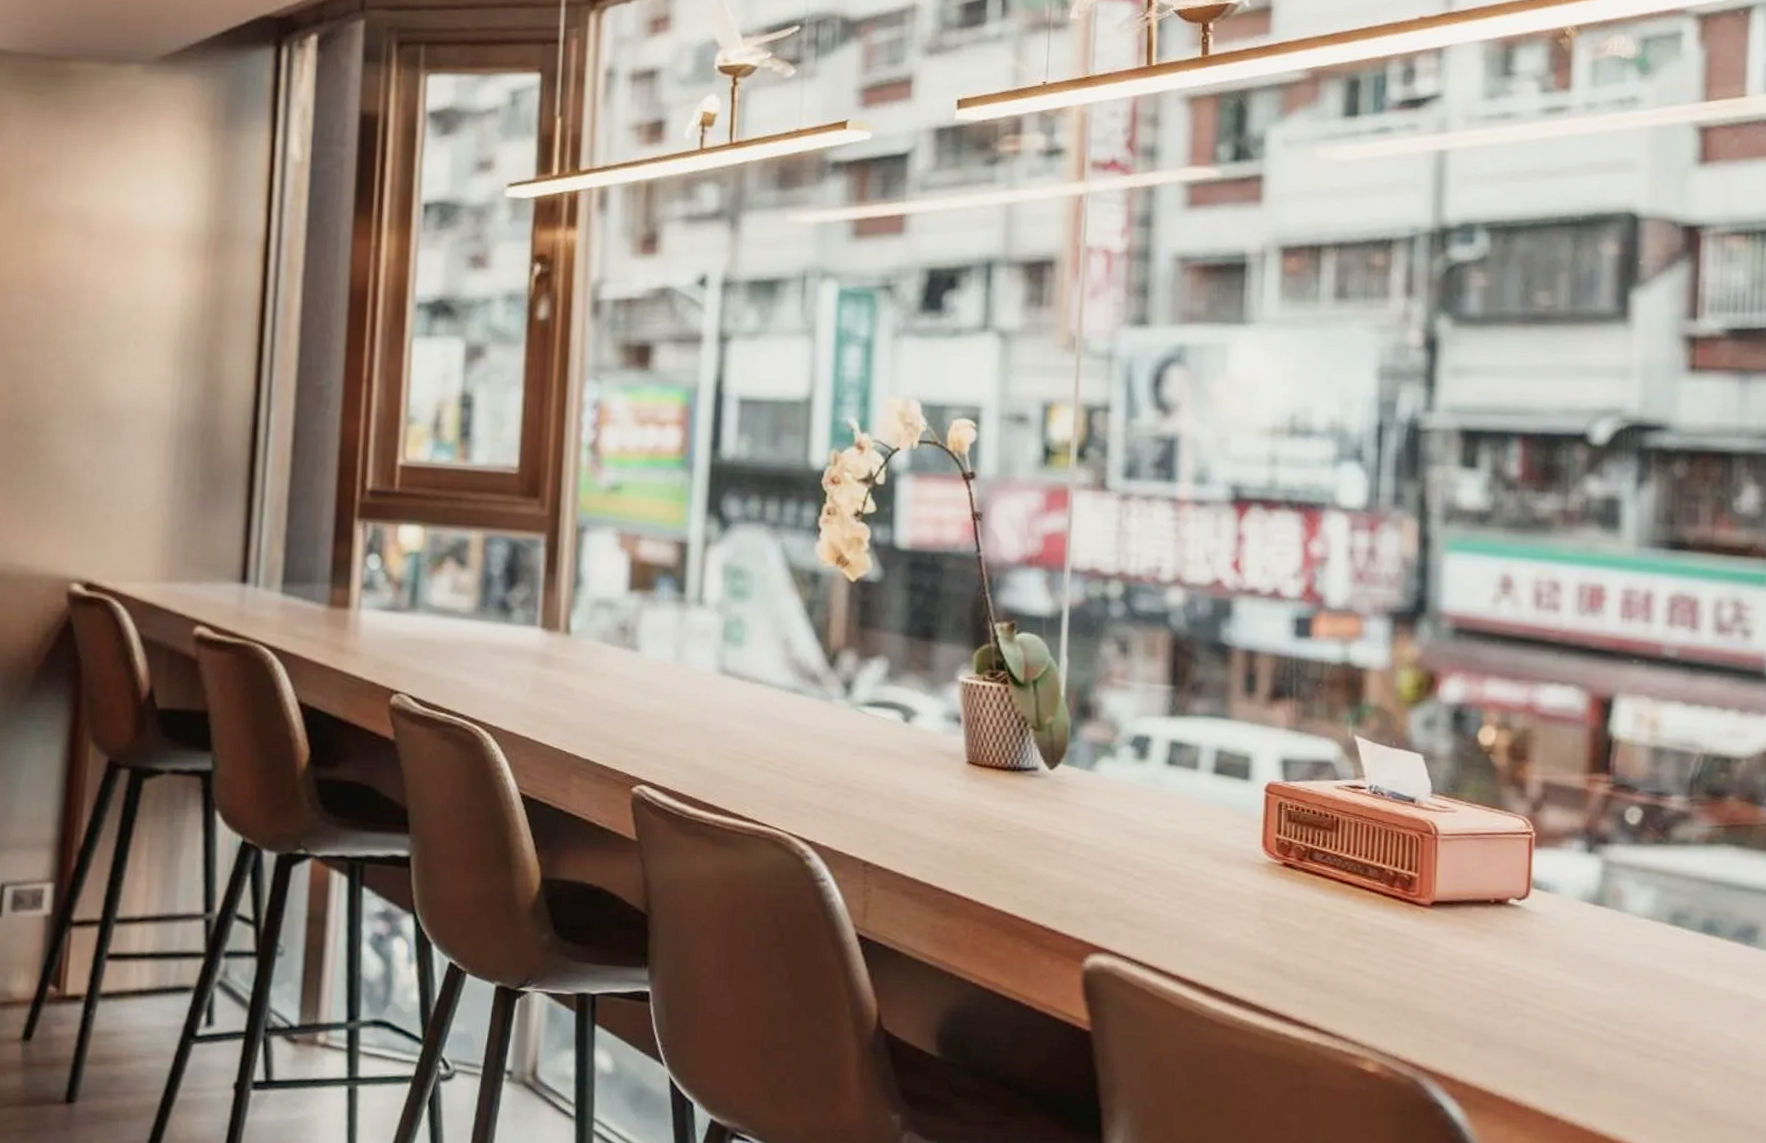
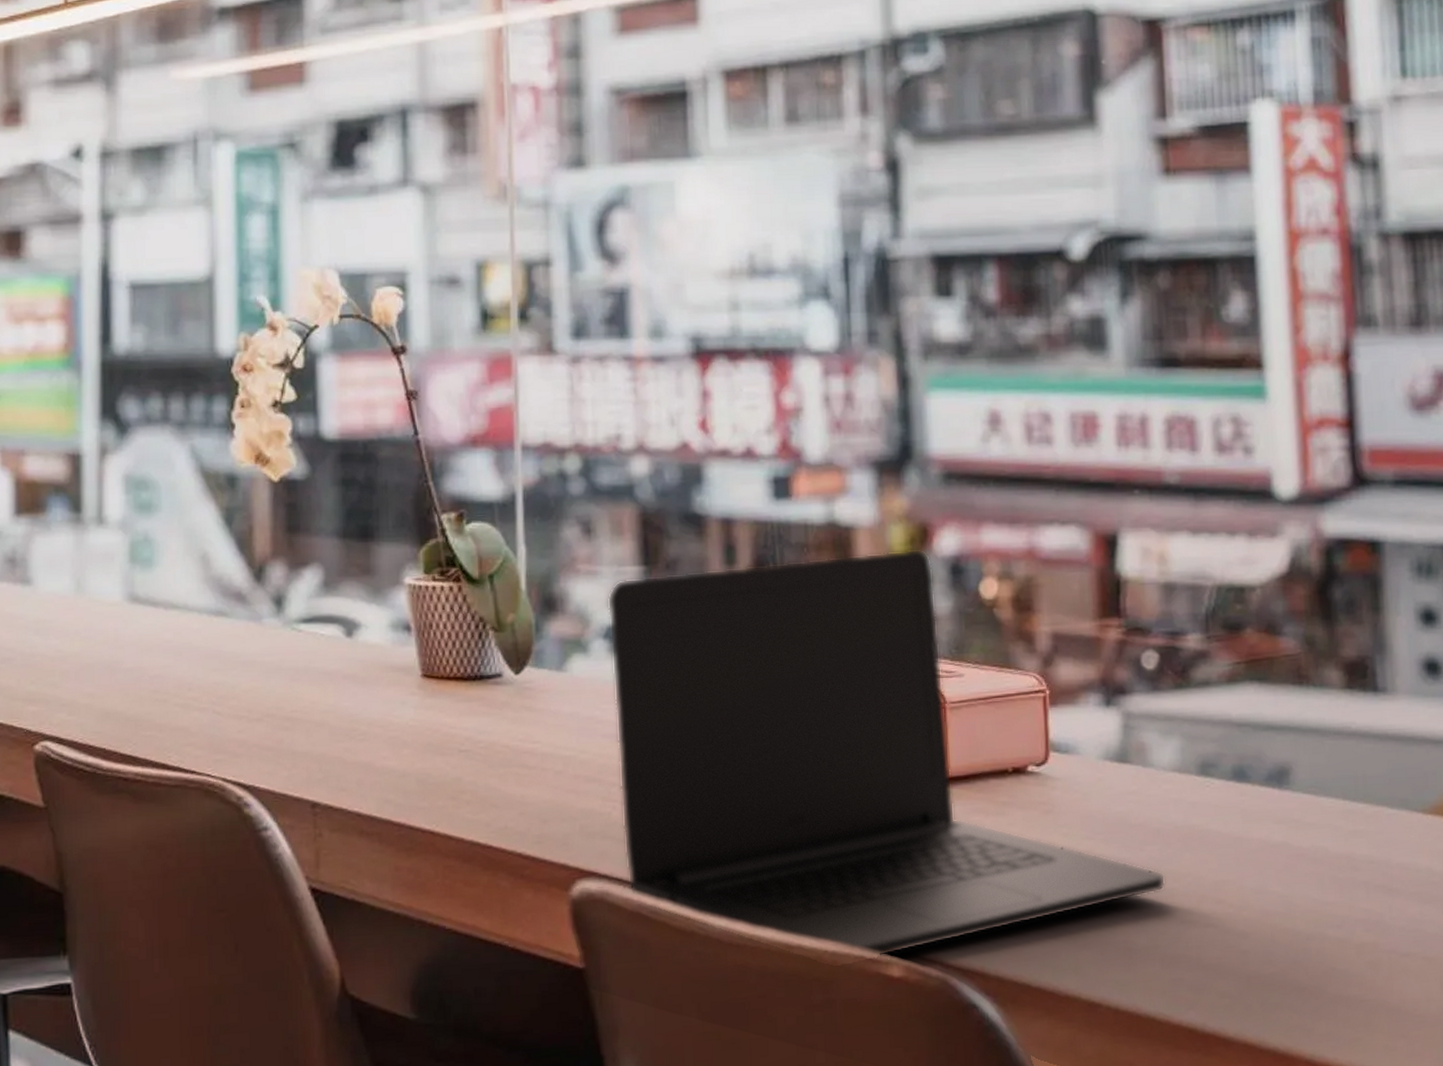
laptop: none [1134,693,1630,1053] -> present [607,549,1166,957]

